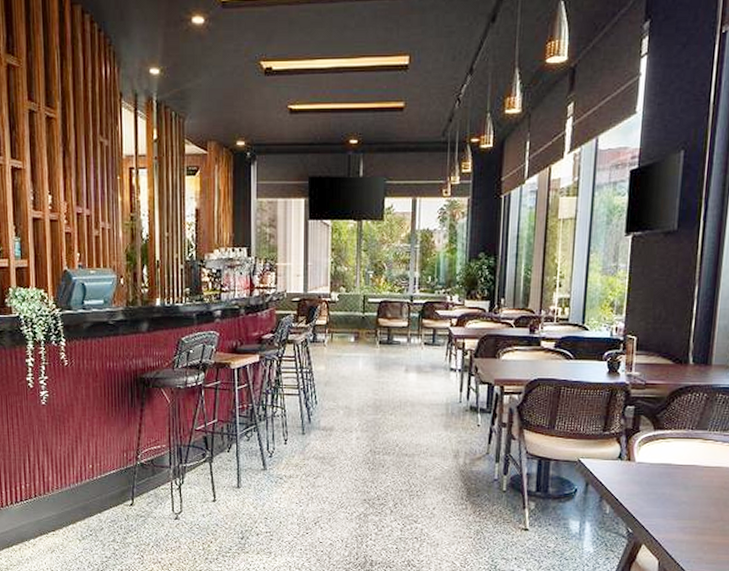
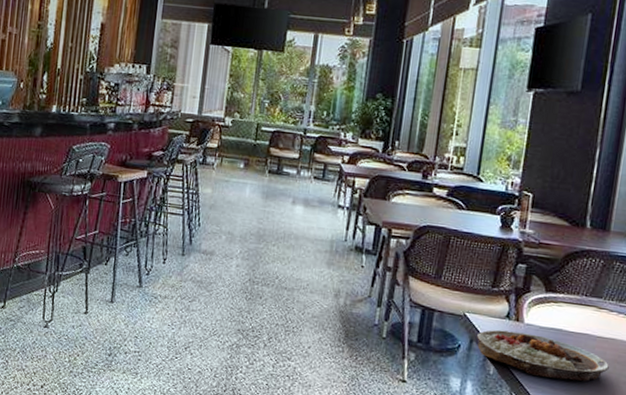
plate: none [592,471,717,510] -> present [477,329,609,381]

